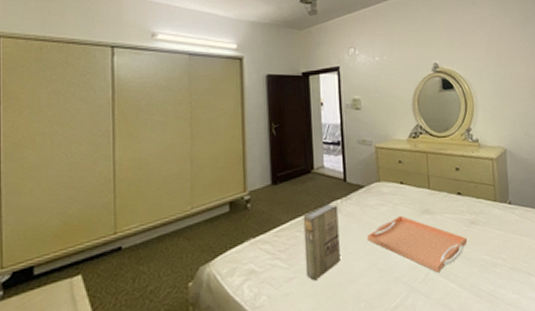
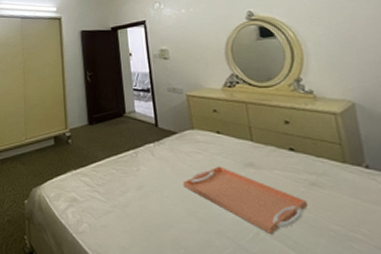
book: present [303,203,341,281] -> none [117,146,156,218]

